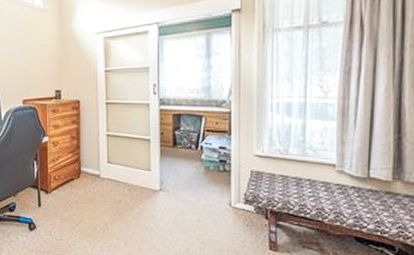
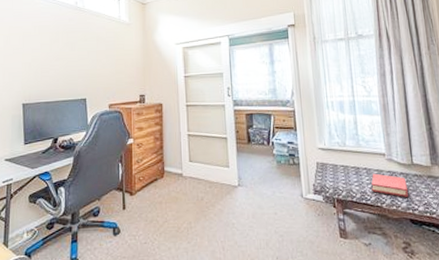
hardback book: none [314,185,358,213] -> present [371,173,408,197]

